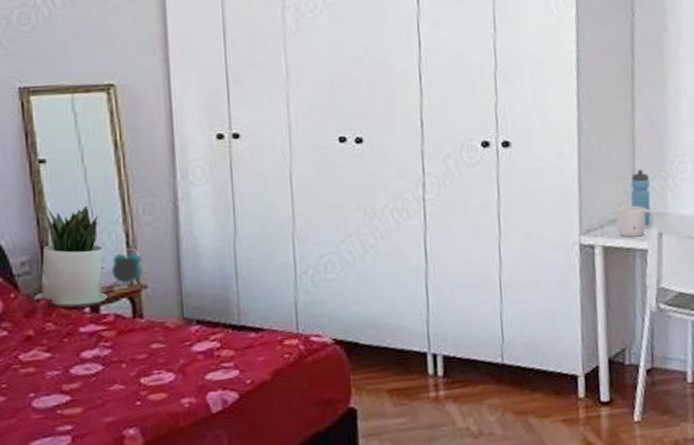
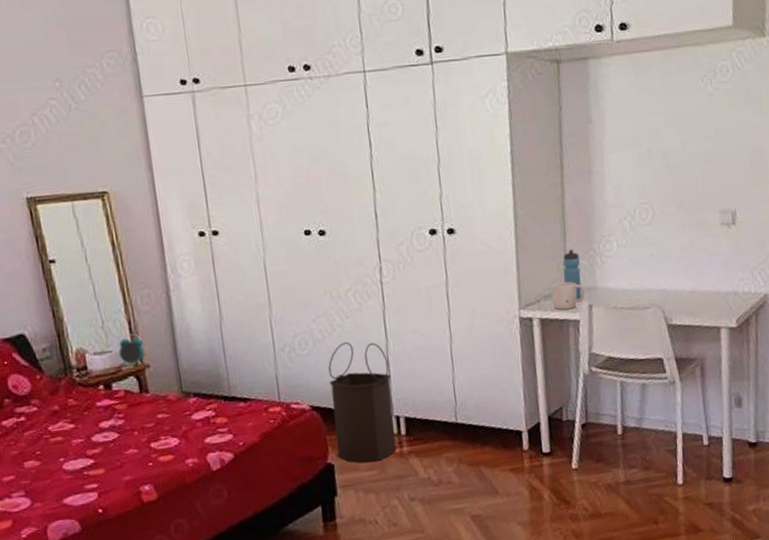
planter: present [33,205,107,308] -> none [55,298,117,387]
basket: none [357,265,433,409] -> present [328,342,398,463]

